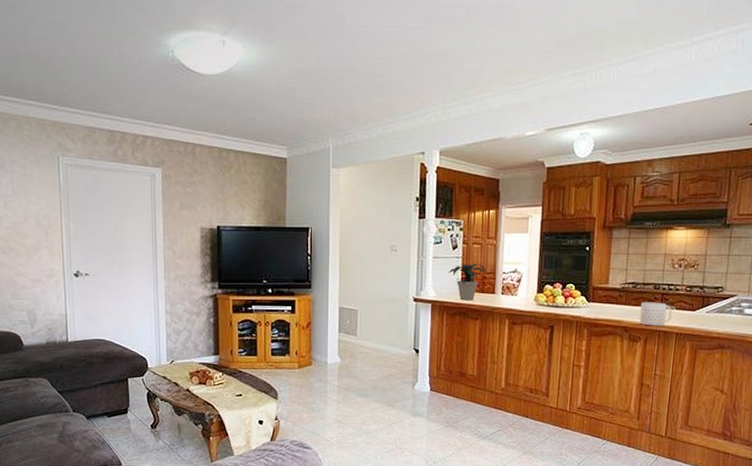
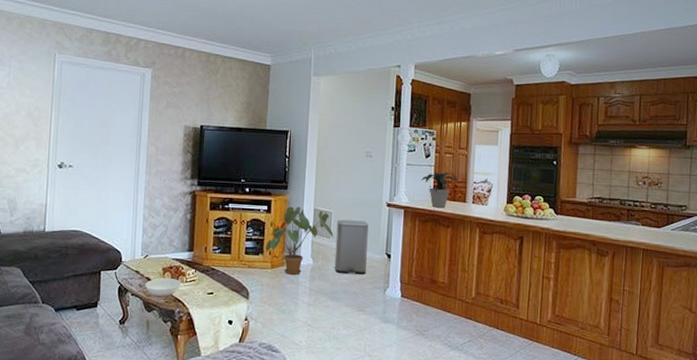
bowl: none [173,382,210,402] -> present [145,278,182,299]
house plant: none [292,305,360,374] -> present [266,206,334,275]
pedal bin: none [362,317,396,370] -> present [334,219,369,275]
mug: present [639,302,672,326] -> none [607,217,638,242]

